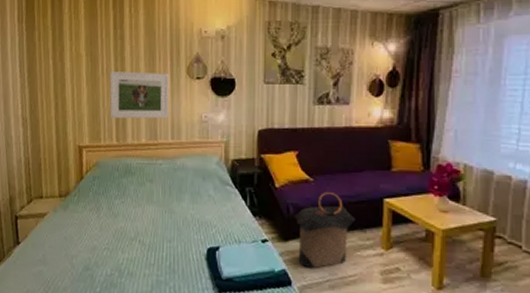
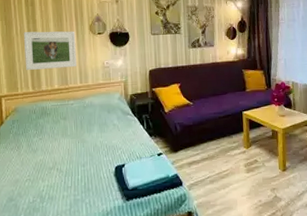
laundry hamper: present [294,192,356,269] -> none [181,111,225,171]

